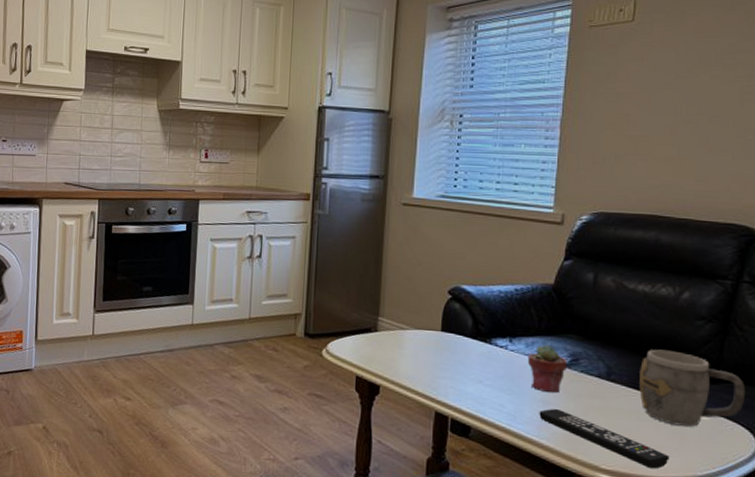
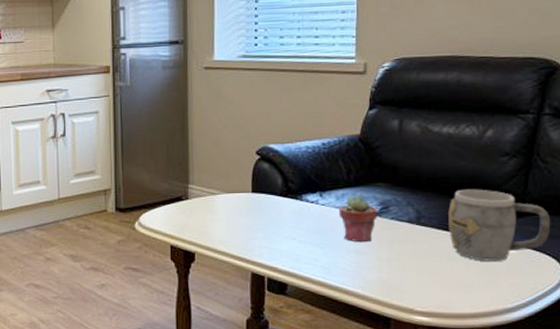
remote control: present [539,408,669,469] -> none [353,257,481,306]

